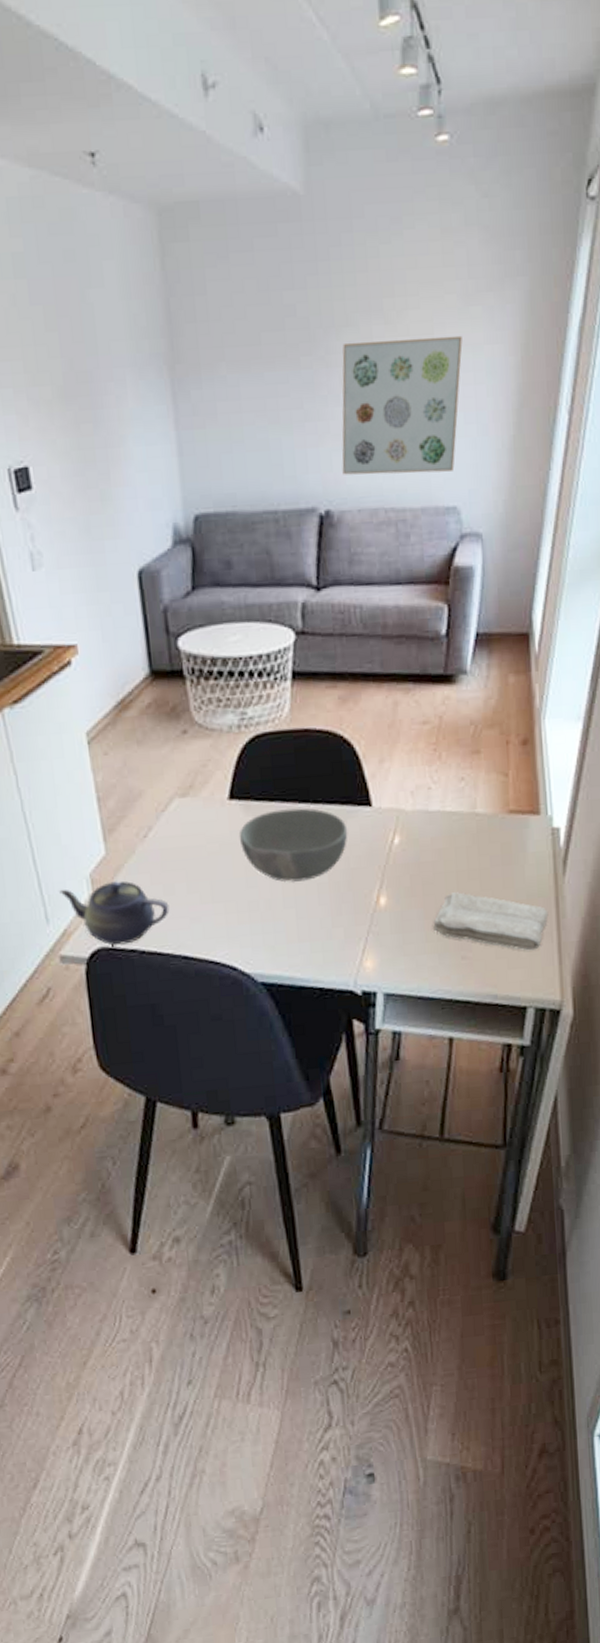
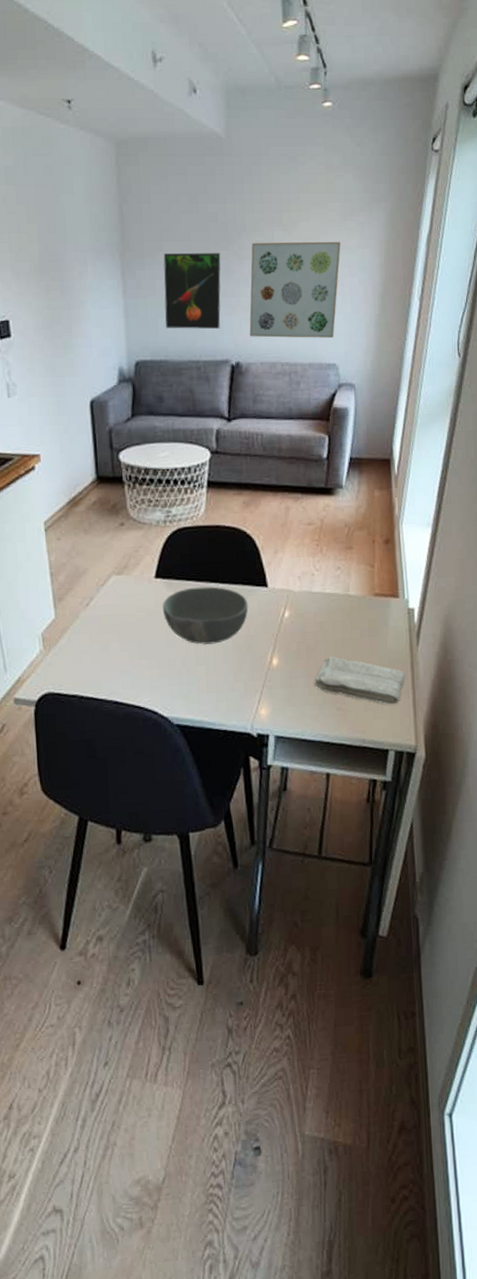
teapot: present [59,880,170,945] -> none [16,639,105,691]
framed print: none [226,360,304,468] -> present [163,253,221,330]

